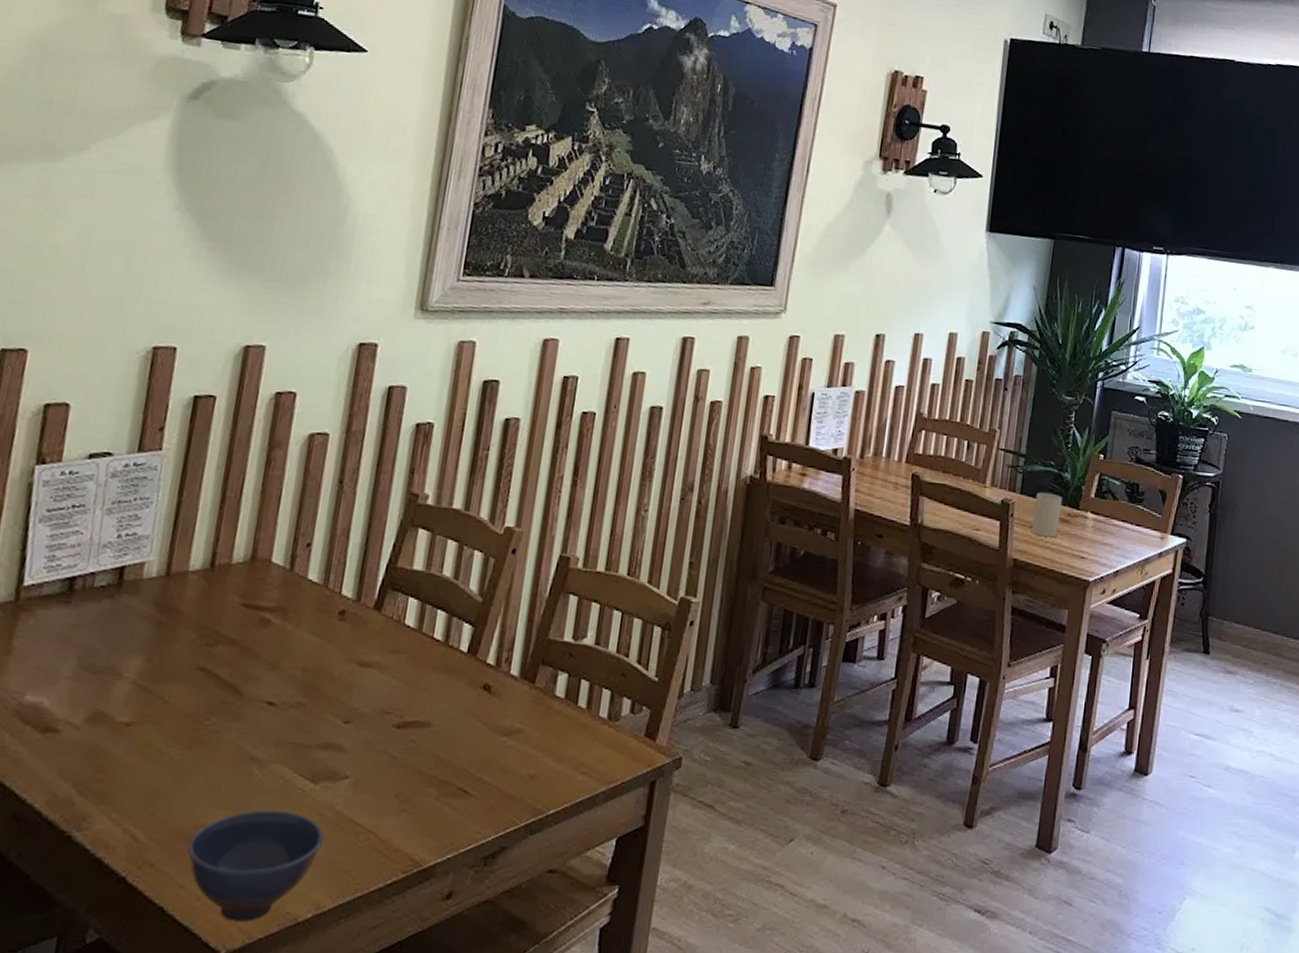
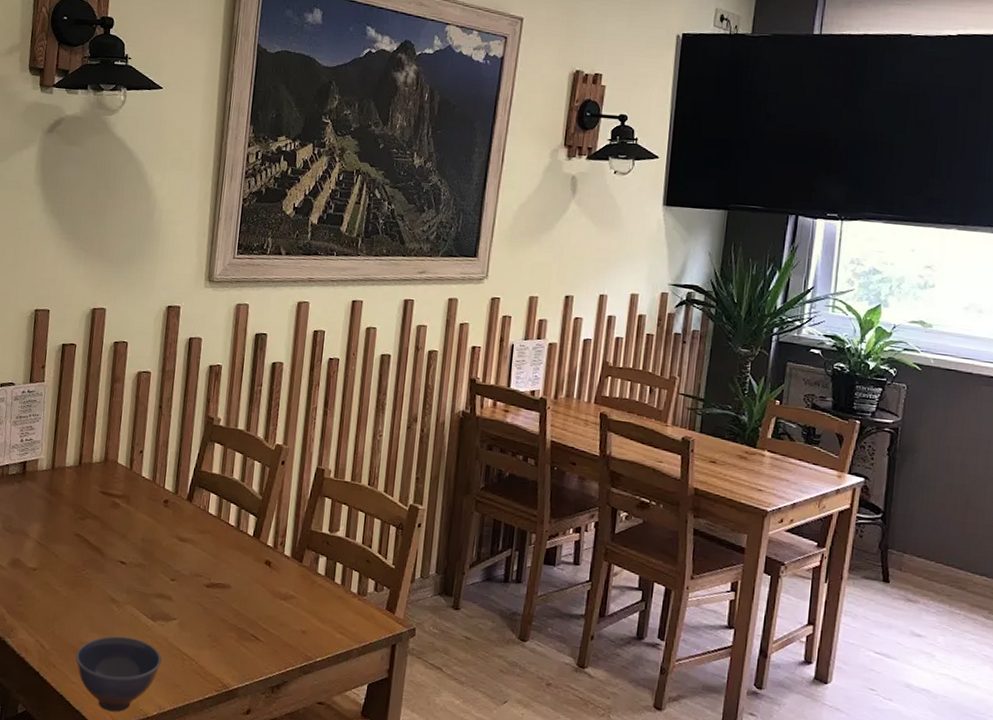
cup: present [1031,491,1063,538] -> none [710,431,740,472]

